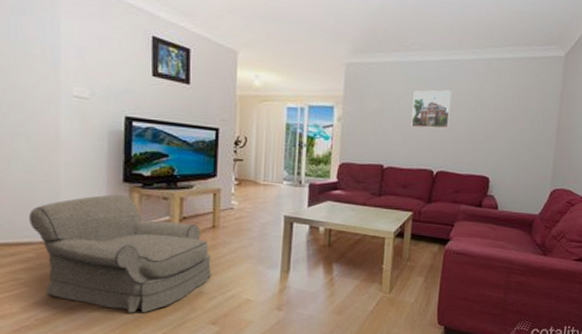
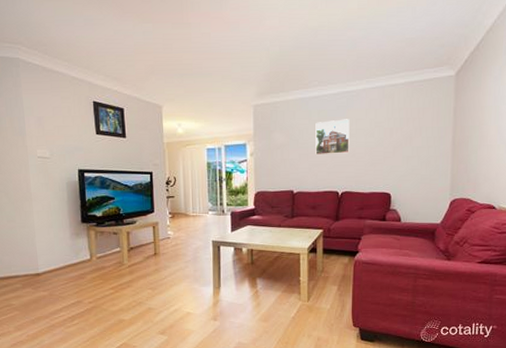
armchair: present [28,194,212,313] -> none [14,233,158,328]

